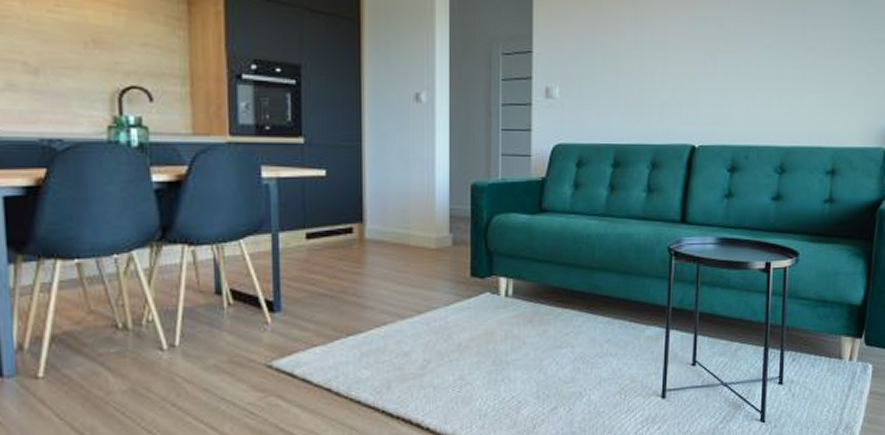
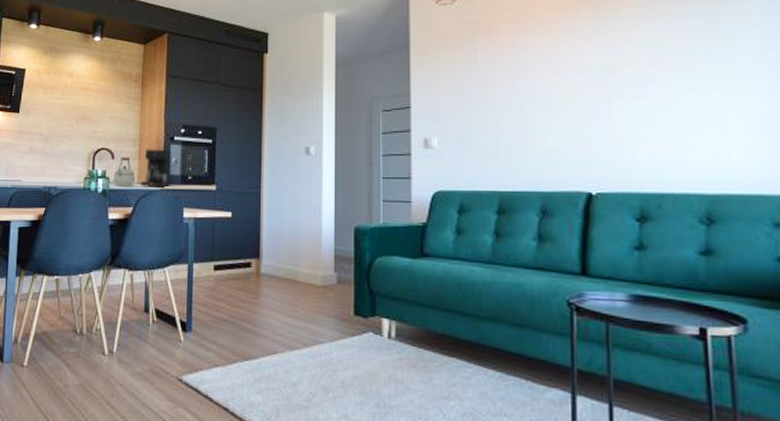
kettle: none [154,99,189,140] -> present [113,157,136,187]
coffee maker: none [197,89,240,141] -> present [140,149,171,188]

